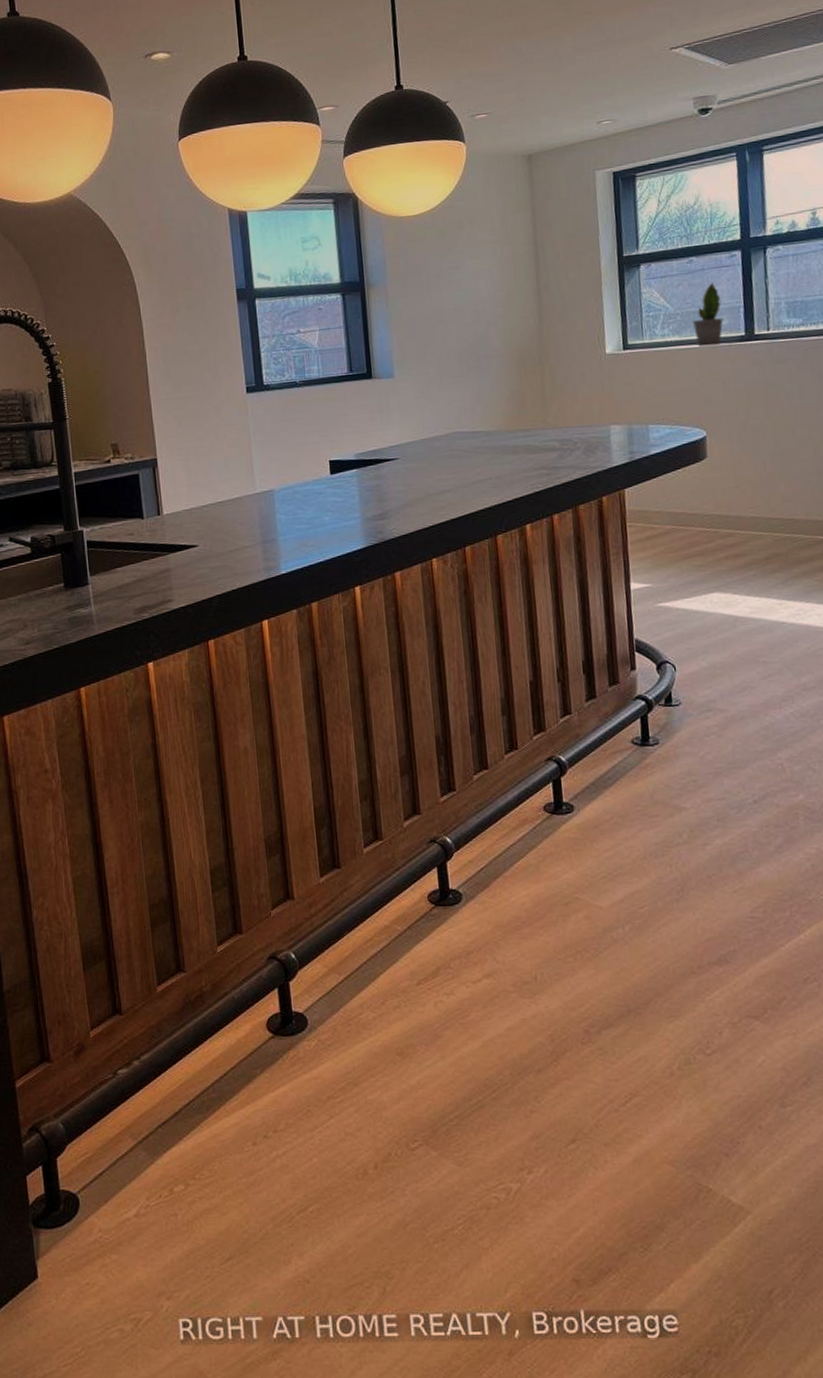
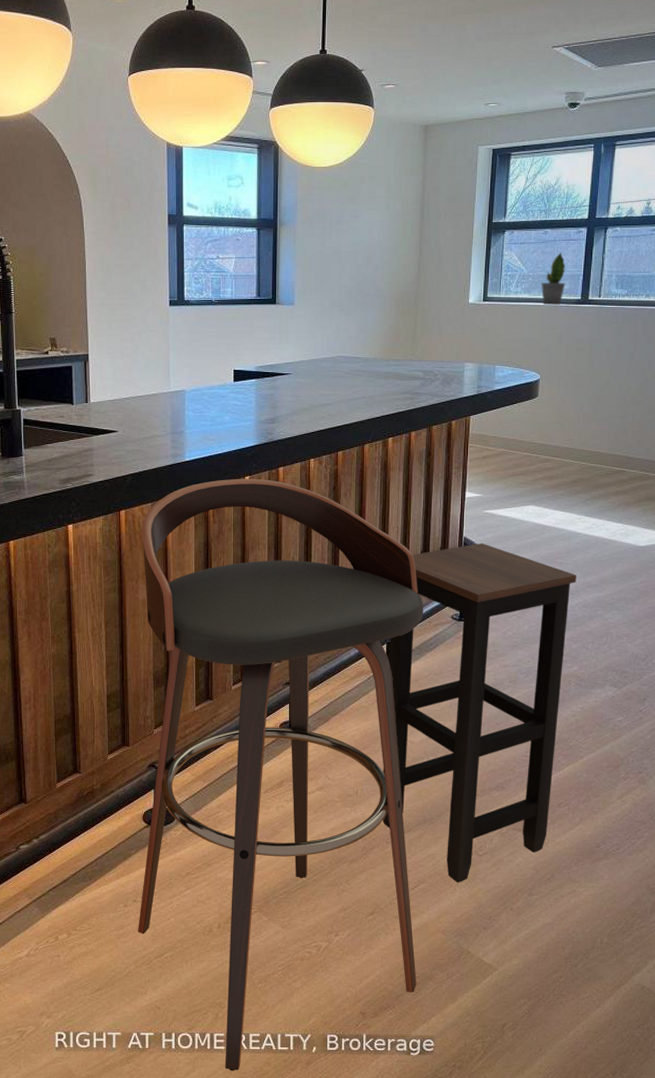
bar stool: none [235,588,644,1367] -> present [138,478,424,1071]
bar stool: none [555,644,795,1094] -> present [382,543,577,883]

